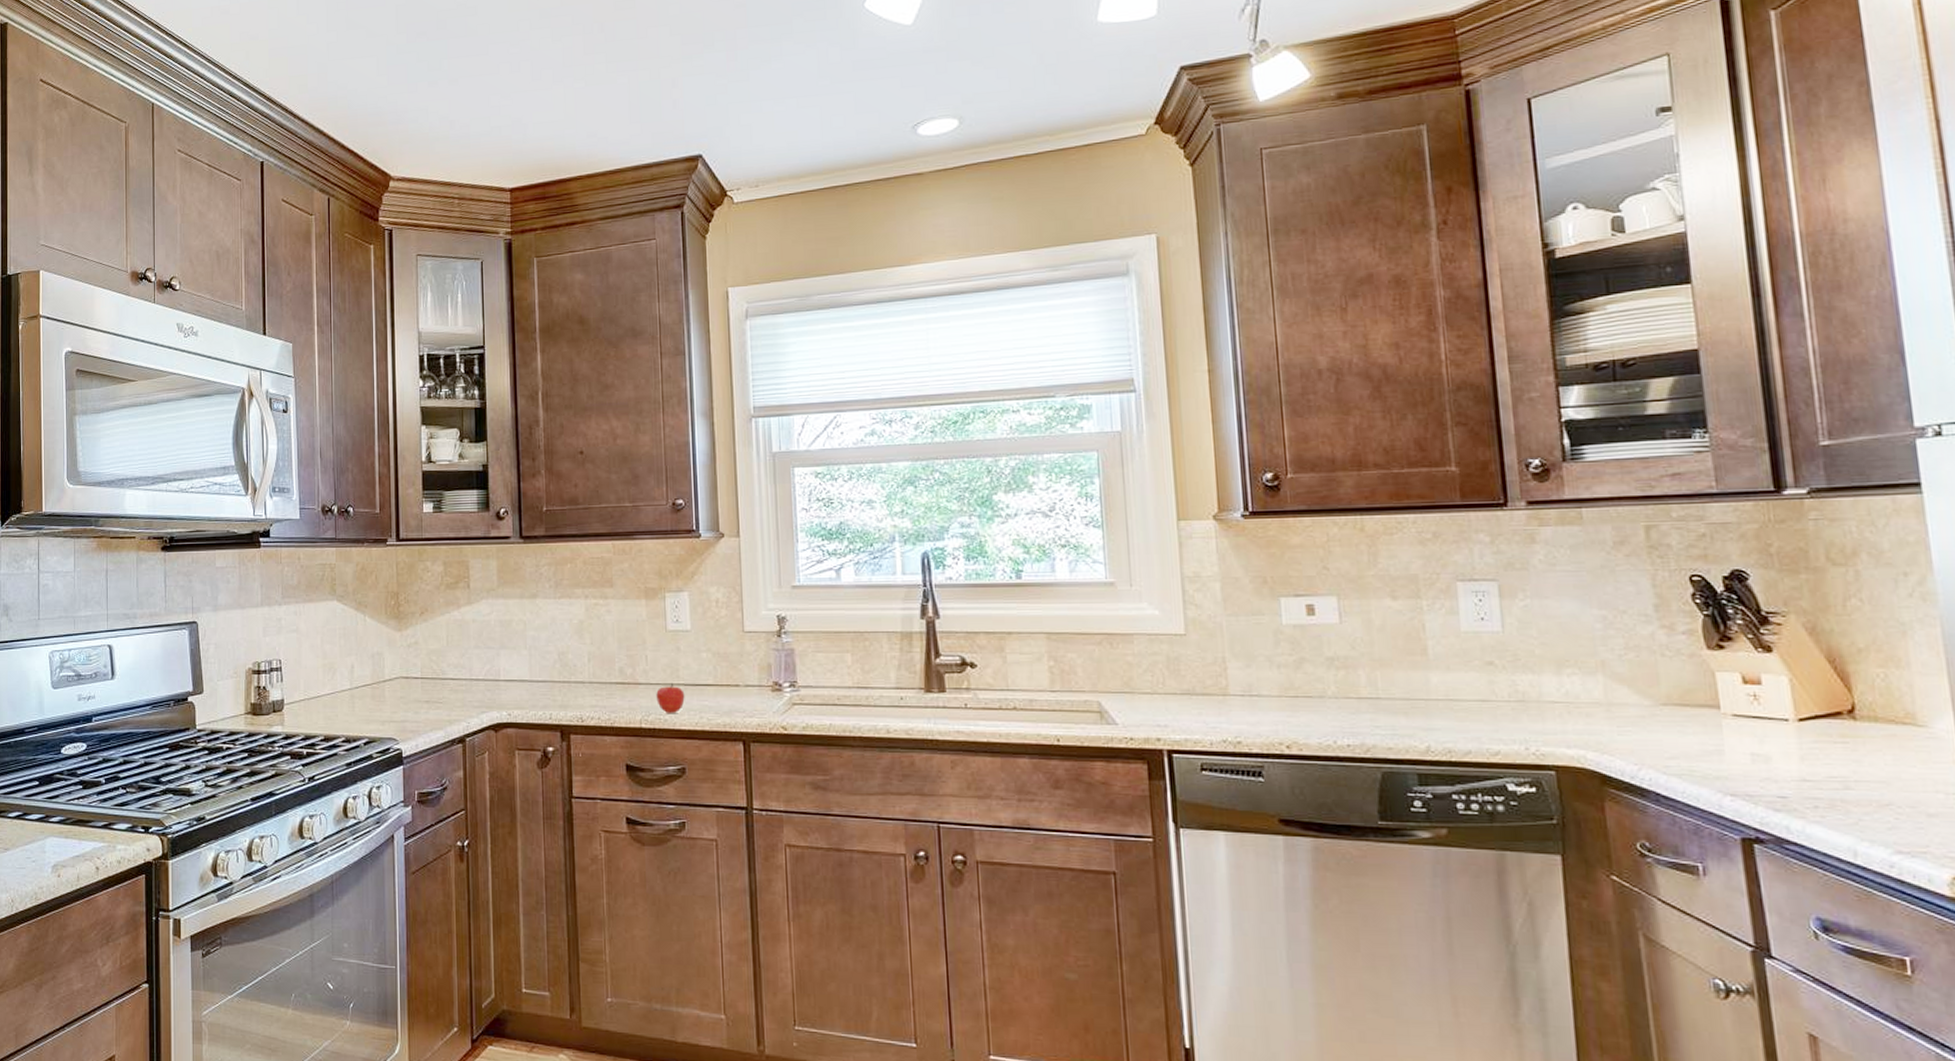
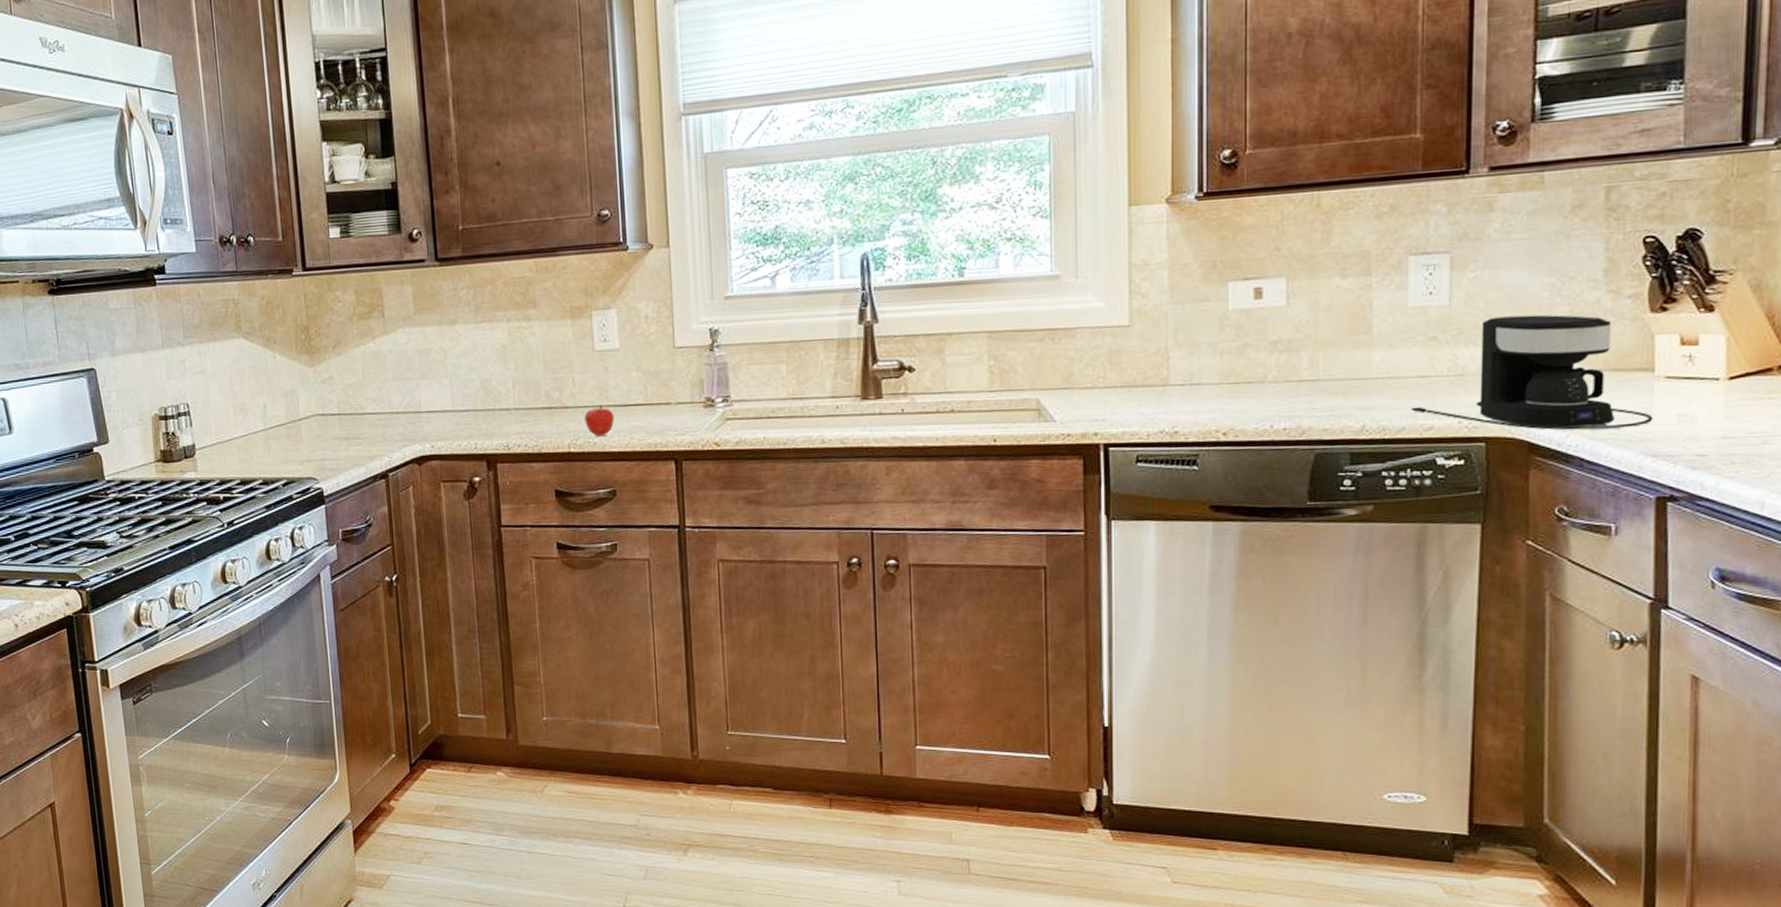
coffee maker: none [1474,645,1726,764] -> present [1410,314,1653,431]

